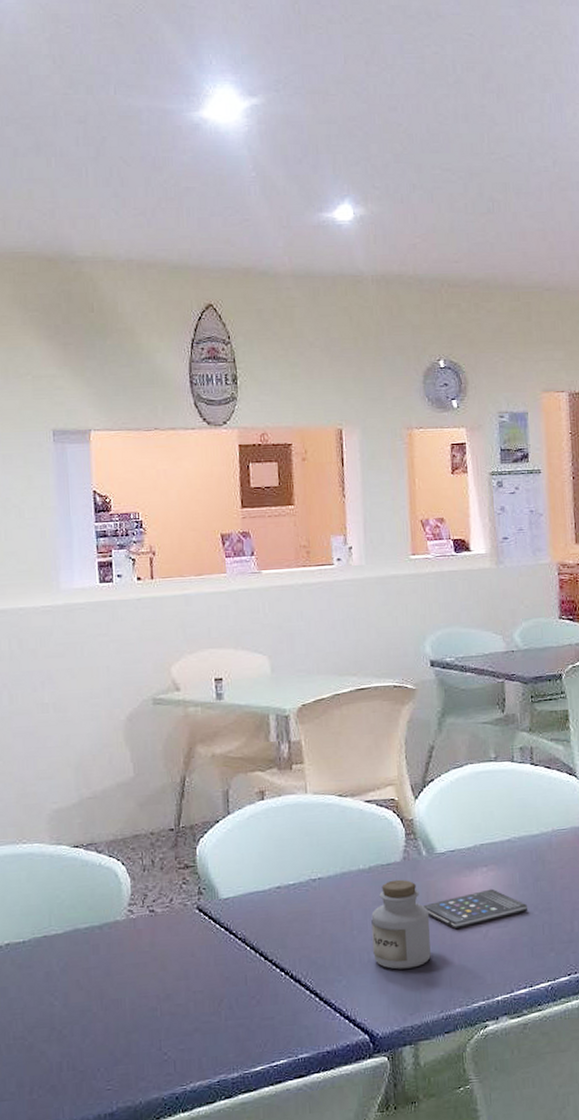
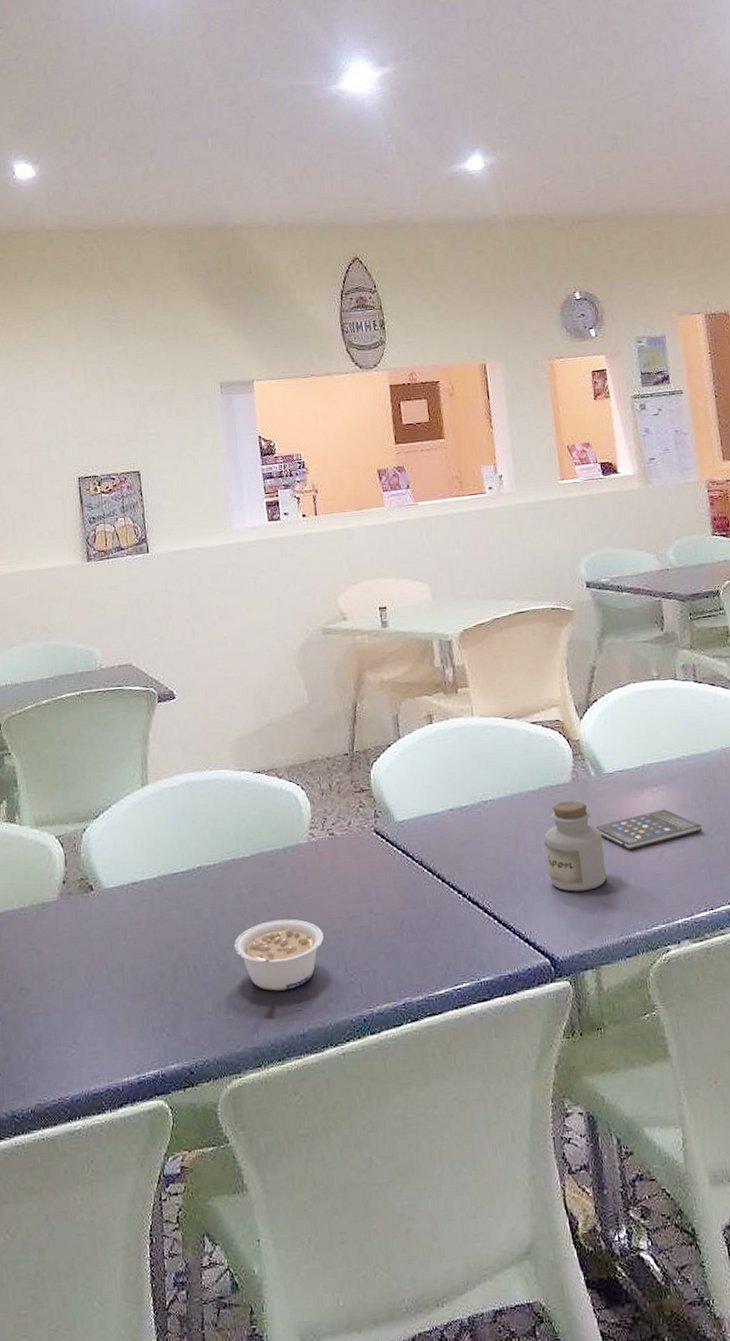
legume: none [41,997,138,1070] -> present [234,919,324,991]

